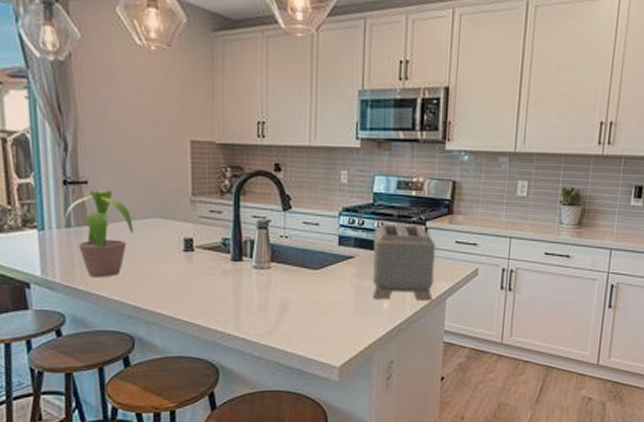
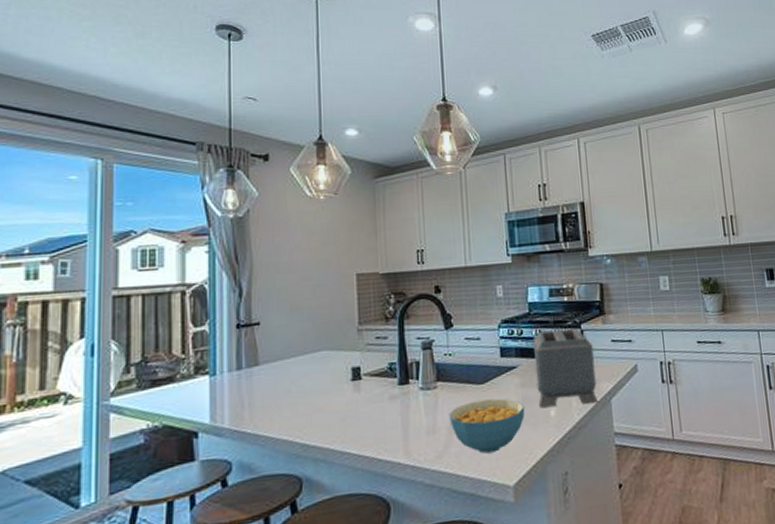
potted plant: present [61,189,134,278] -> none [232,328,303,419]
cereal bowl: none [281,285,358,335] -> present [449,398,525,454]

